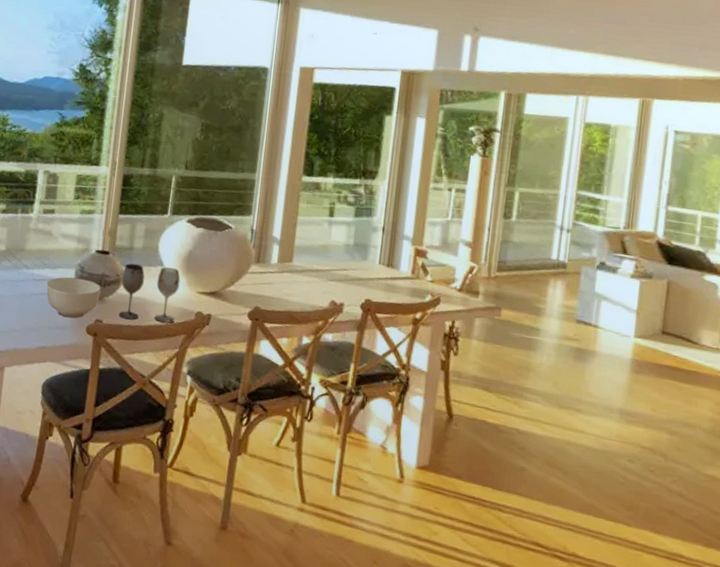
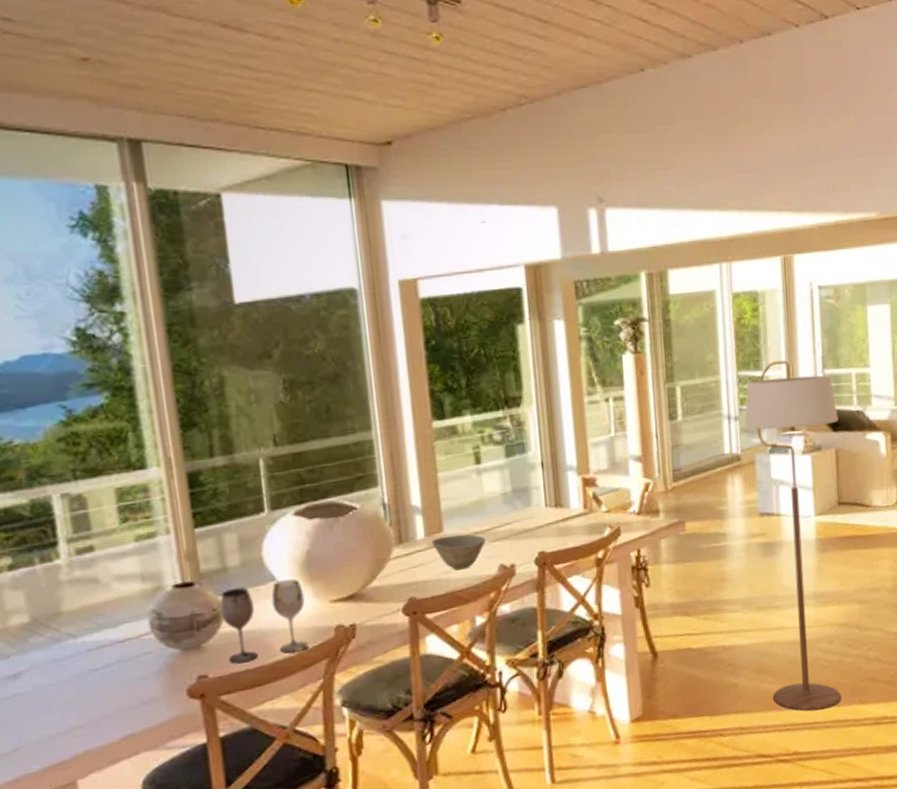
bowl: present [46,277,102,318] -> none [109,627,196,687]
bowl: none [281,266,324,297] -> present [431,534,486,570]
floor lamp: none [560,189,676,525] -> present [744,360,842,711]

